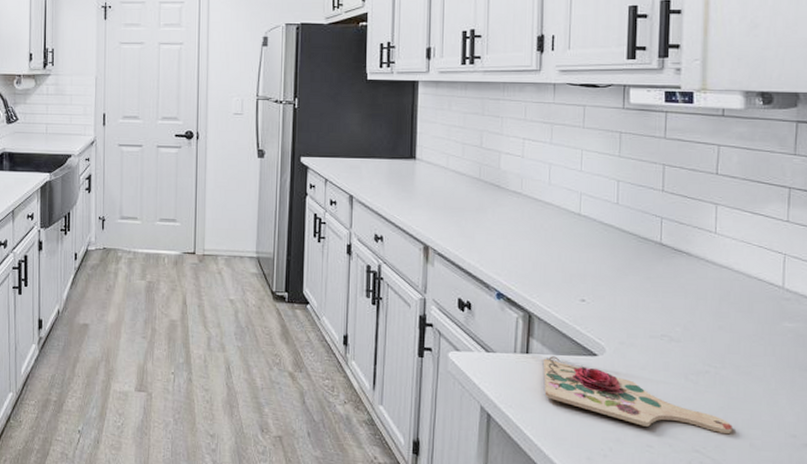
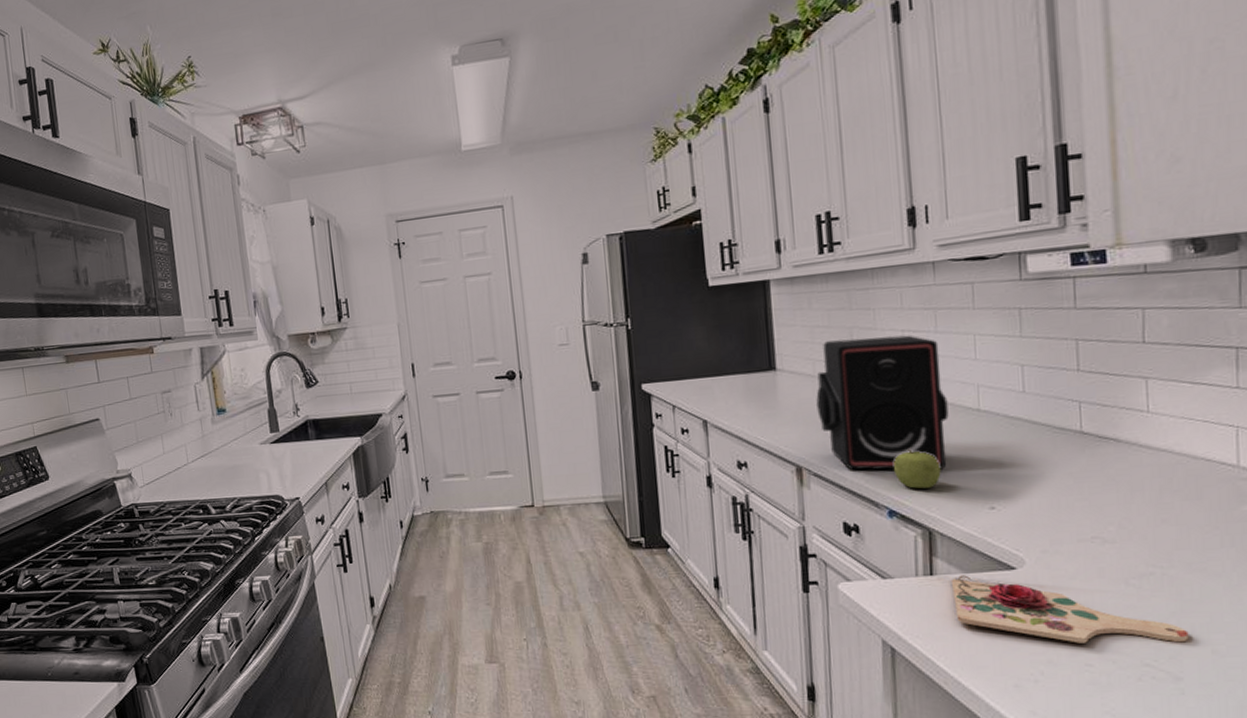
stereo: none [446,140,555,262] -> present [816,335,949,470]
fruit: none [504,240,544,277] -> present [893,448,941,489]

